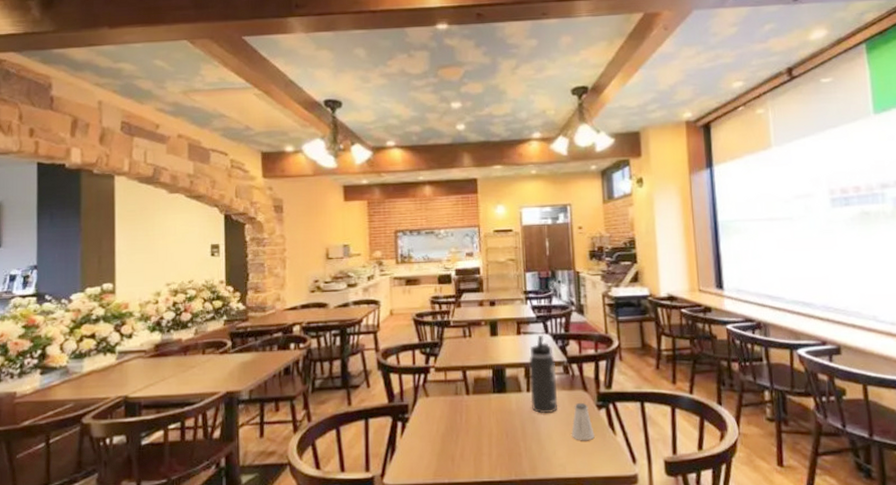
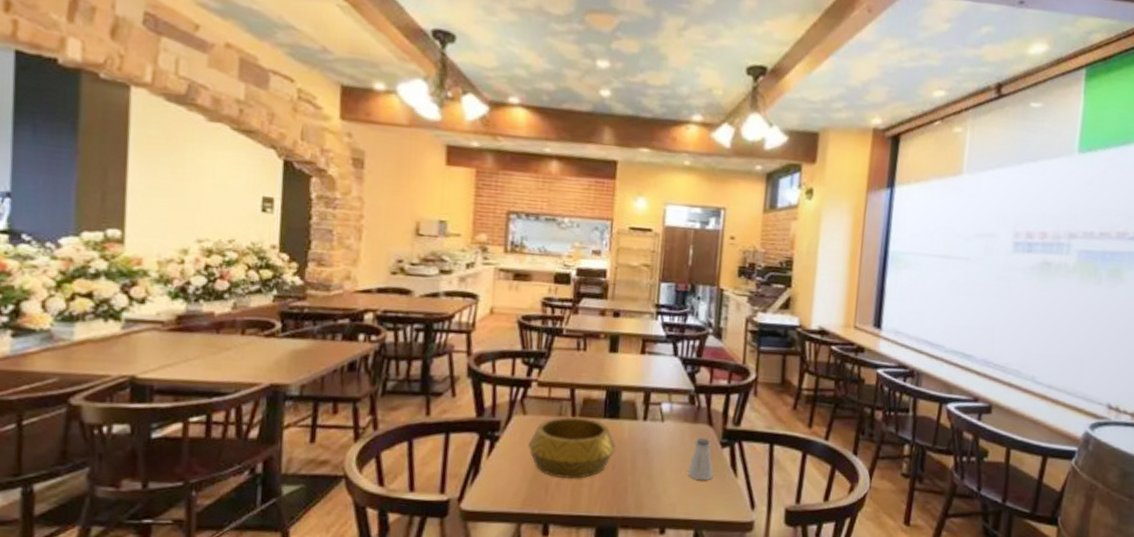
decorative bowl: none [433,394,506,450] -> present [528,416,616,479]
thermos bottle: present [529,336,558,414] -> none [646,358,681,447]

